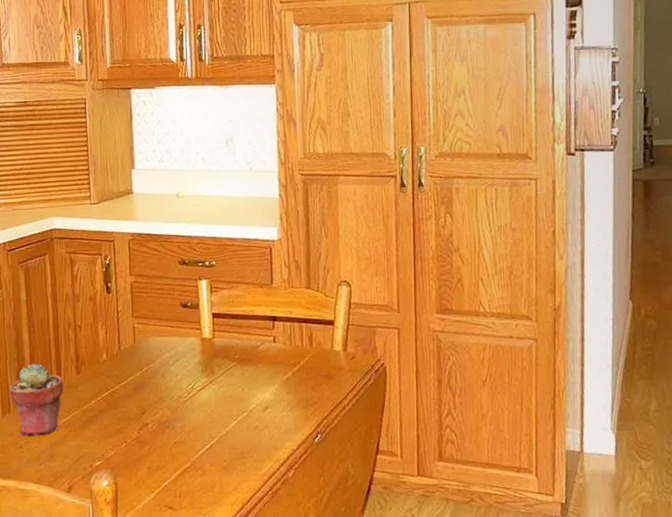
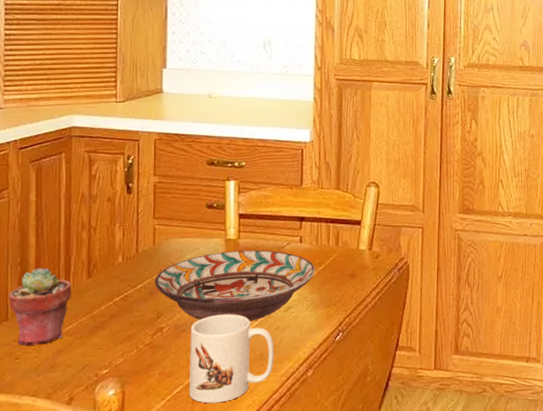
decorative bowl: none [137,349,290,420] -> present [154,249,315,322]
mug: none [173,412,255,499] -> present [189,314,274,404]

